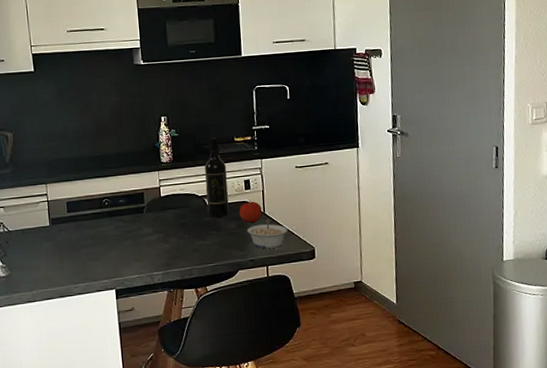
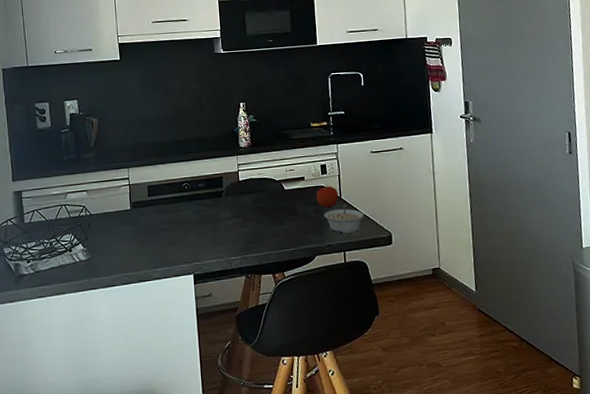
wine bottle: present [204,137,230,218] -> none [282,122,306,202]

